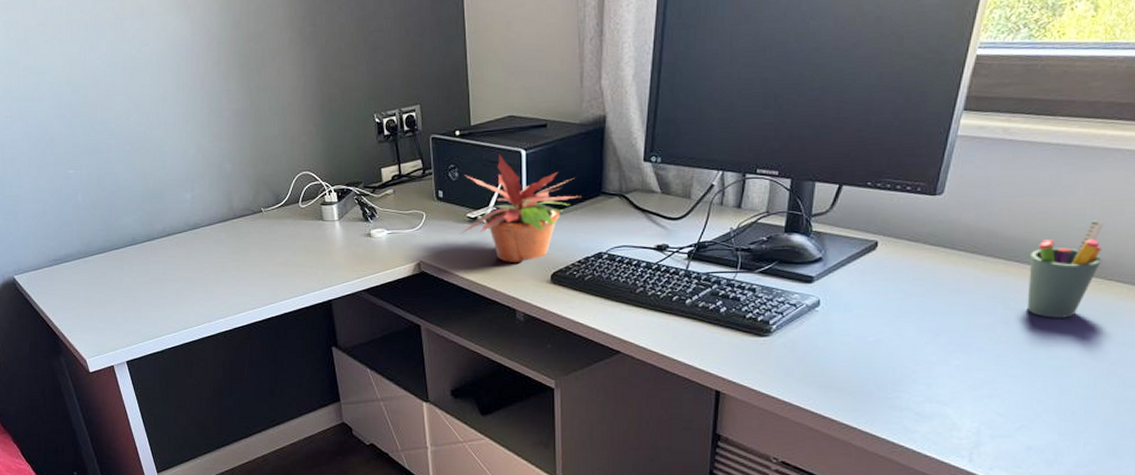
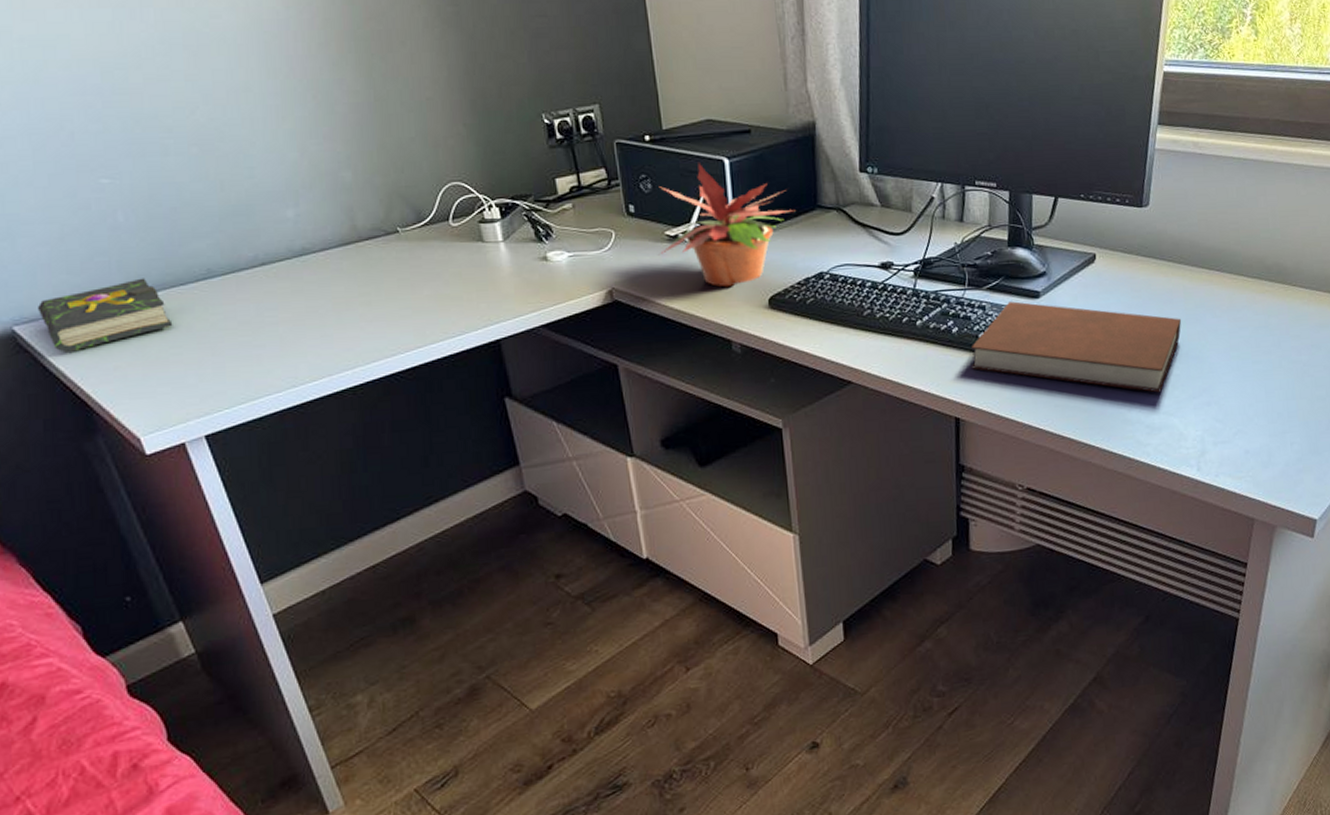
book: none [28,243,110,296] -> present [37,278,173,353]
notebook: none [736,285,968,381] -> present [970,301,1182,393]
pen holder: present [1027,220,1104,318] -> none [1228,229,1286,324]

